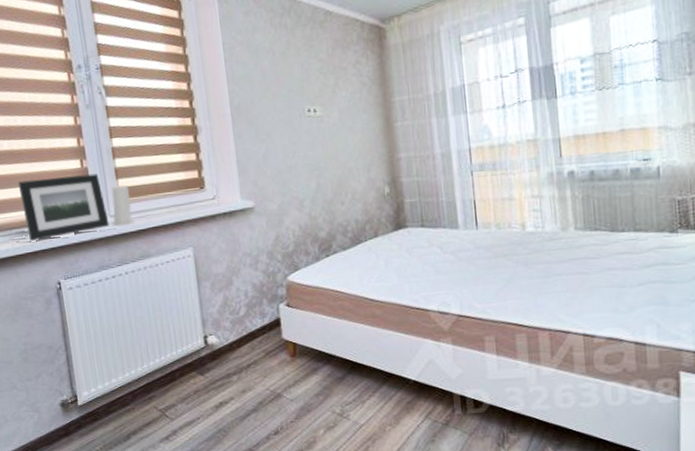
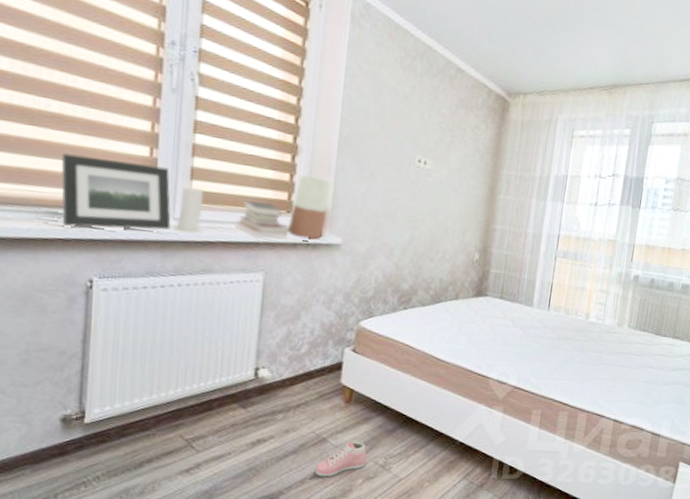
books: none [159,183,206,219] -> present [235,200,289,240]
vase: none [203,150,236,210] -> present [288,175,331,240]
sneaker: none [276,392,324,432] -> present [314,440,367,477]

